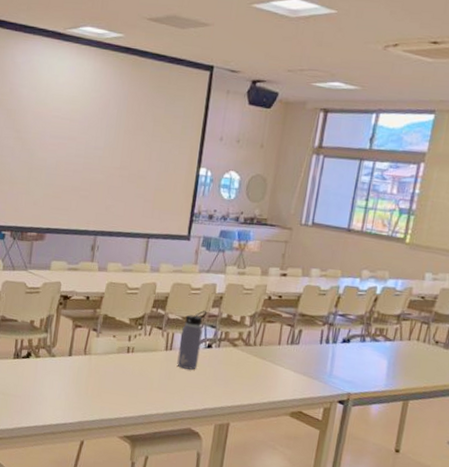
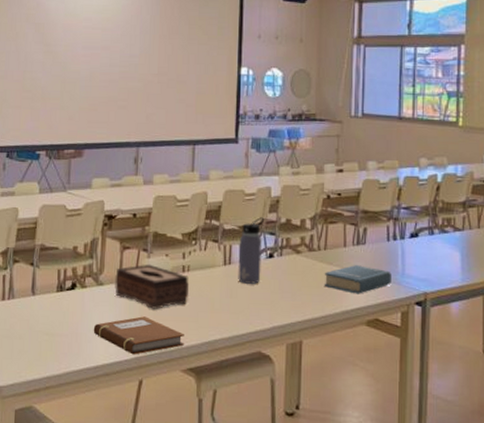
notebook: none [43,387,124,420] -> present [93,316,184,355]
tissue box: none [65,342,133,383] -> present [115,264,190,309]
hardback book: none [255,362,320,388] -> present [324,265,391,294]

